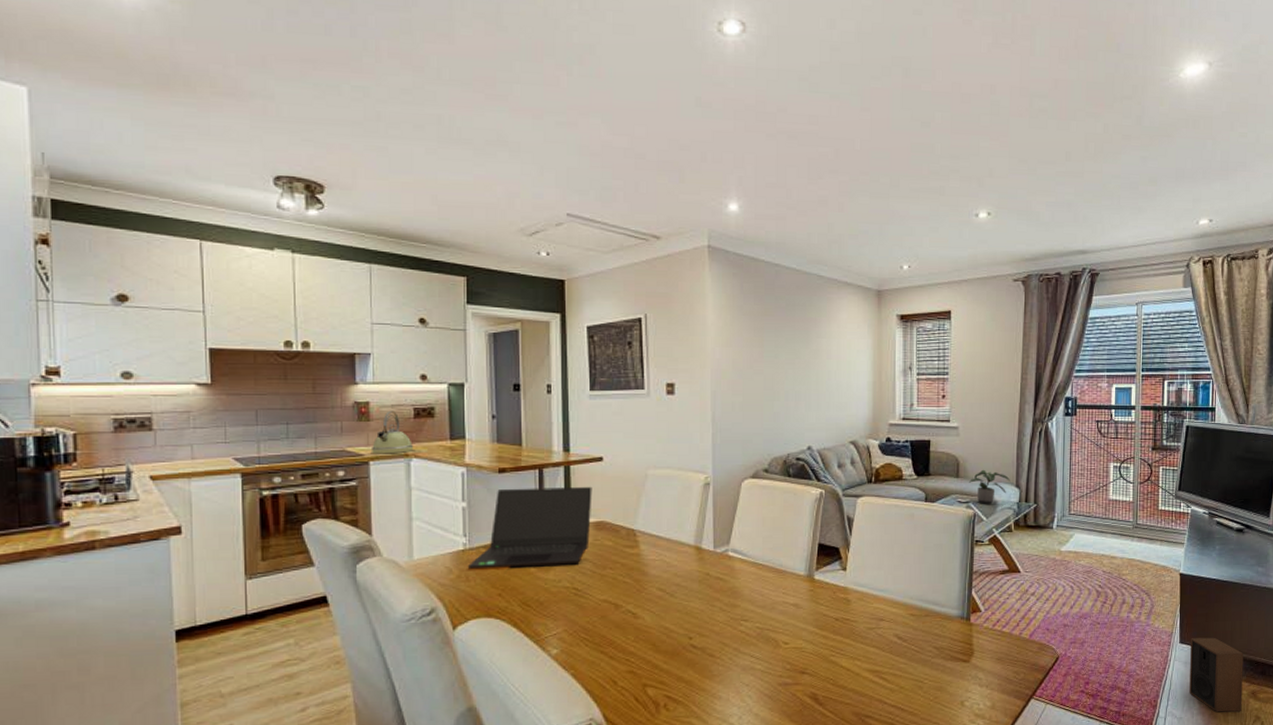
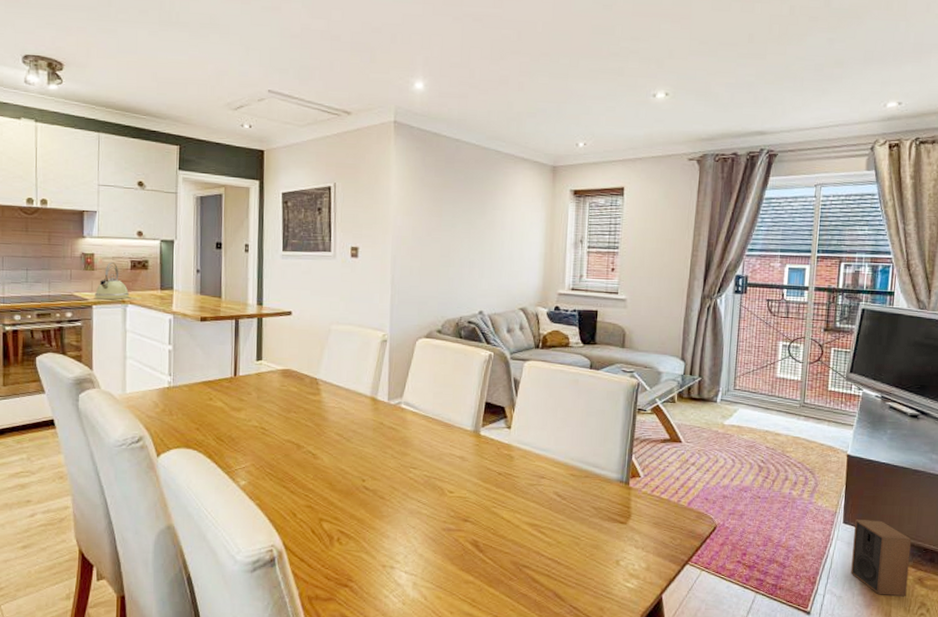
laptop: present [467,487,592,570] -> none [171,335,281,407]
potted plant: present [968,469,1010,505] -> none [633,341,675,376]

